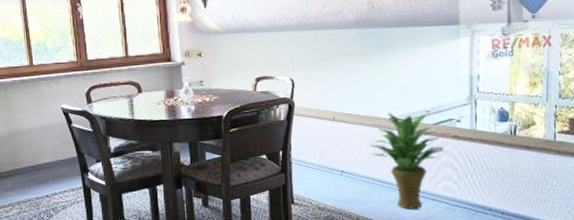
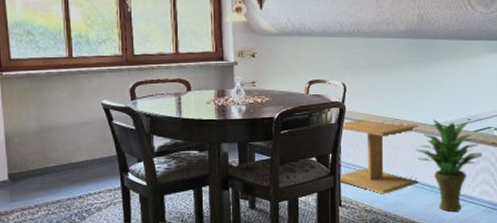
side table: none [290,113,375,192] -> present [339,118,419,194]

